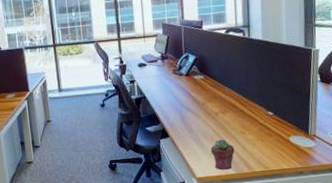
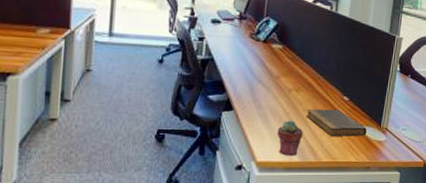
book: none [234,124,295,148] -> present [306,109,367,137]

